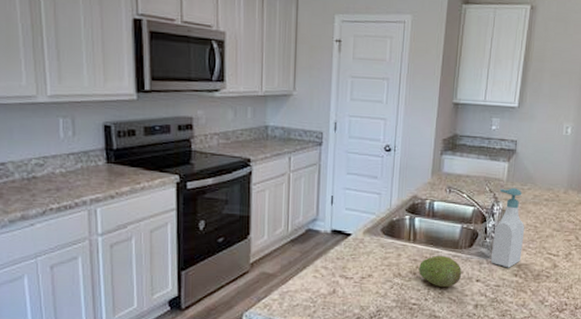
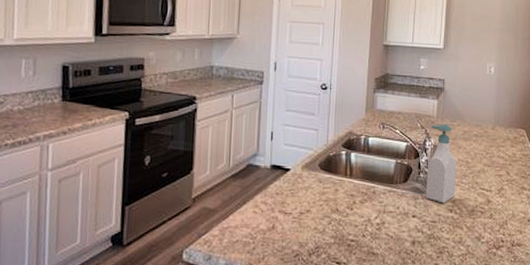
fruit: present [418,255,462,288] -> none [355,190,398,224]

